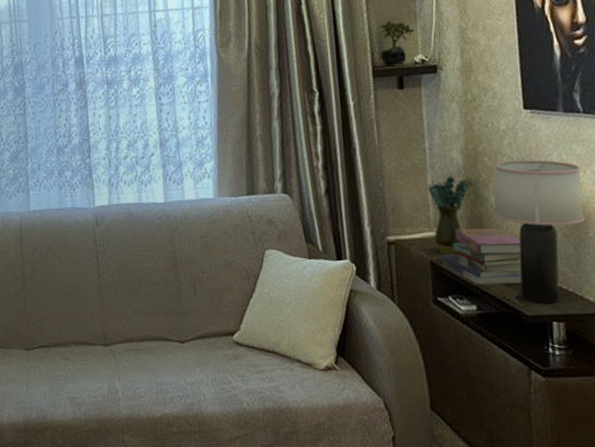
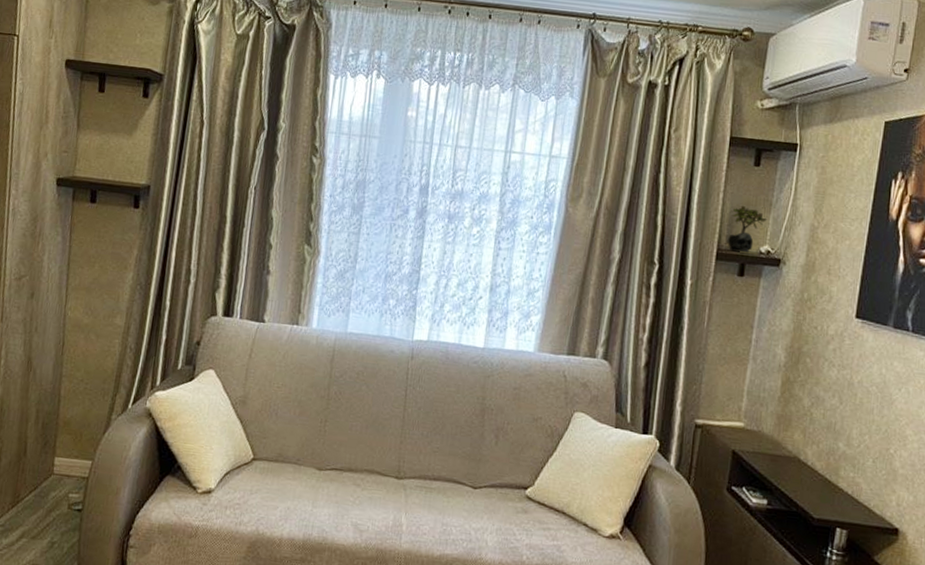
vase: present [427,172,473,256] -> none [740,367,789,449]
books: present [439,227,522,285] -> none [741,423,824,486]
table lamp: present [493,159,586,304] -> none [803,365,897,511]

